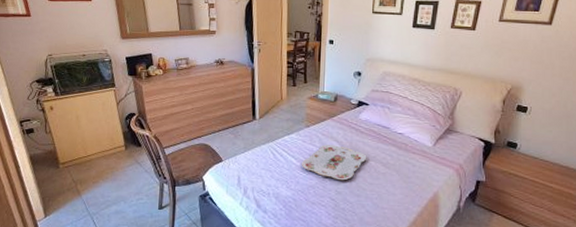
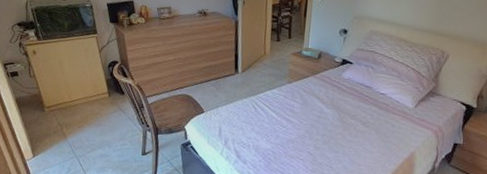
serving tray: present [302,145,367,181] -> none [282,101,347,137]

